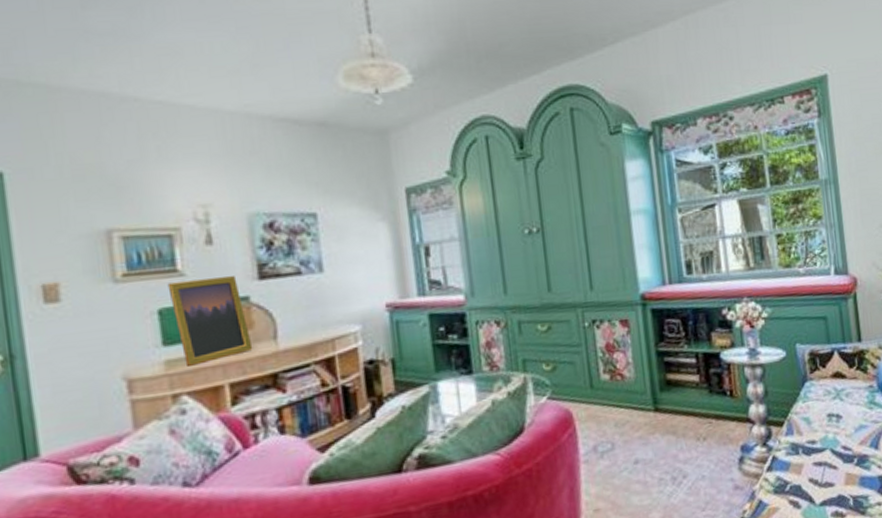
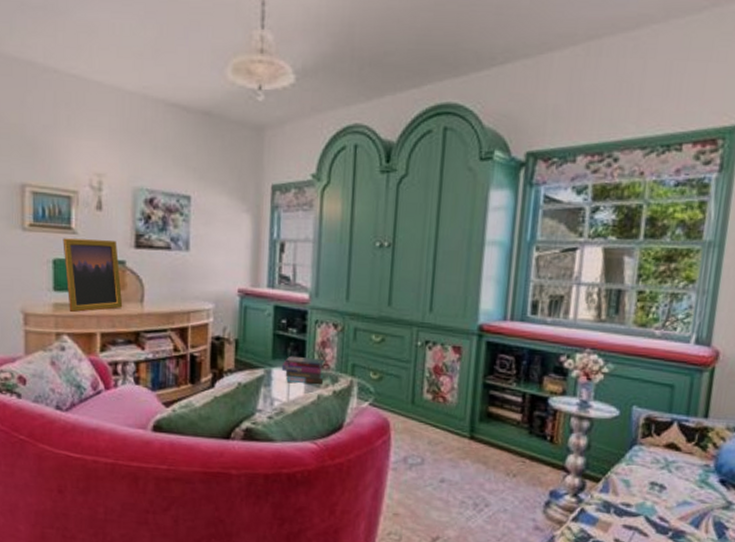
books: none [447,360,495,395] -> present [281,355,326,385]

